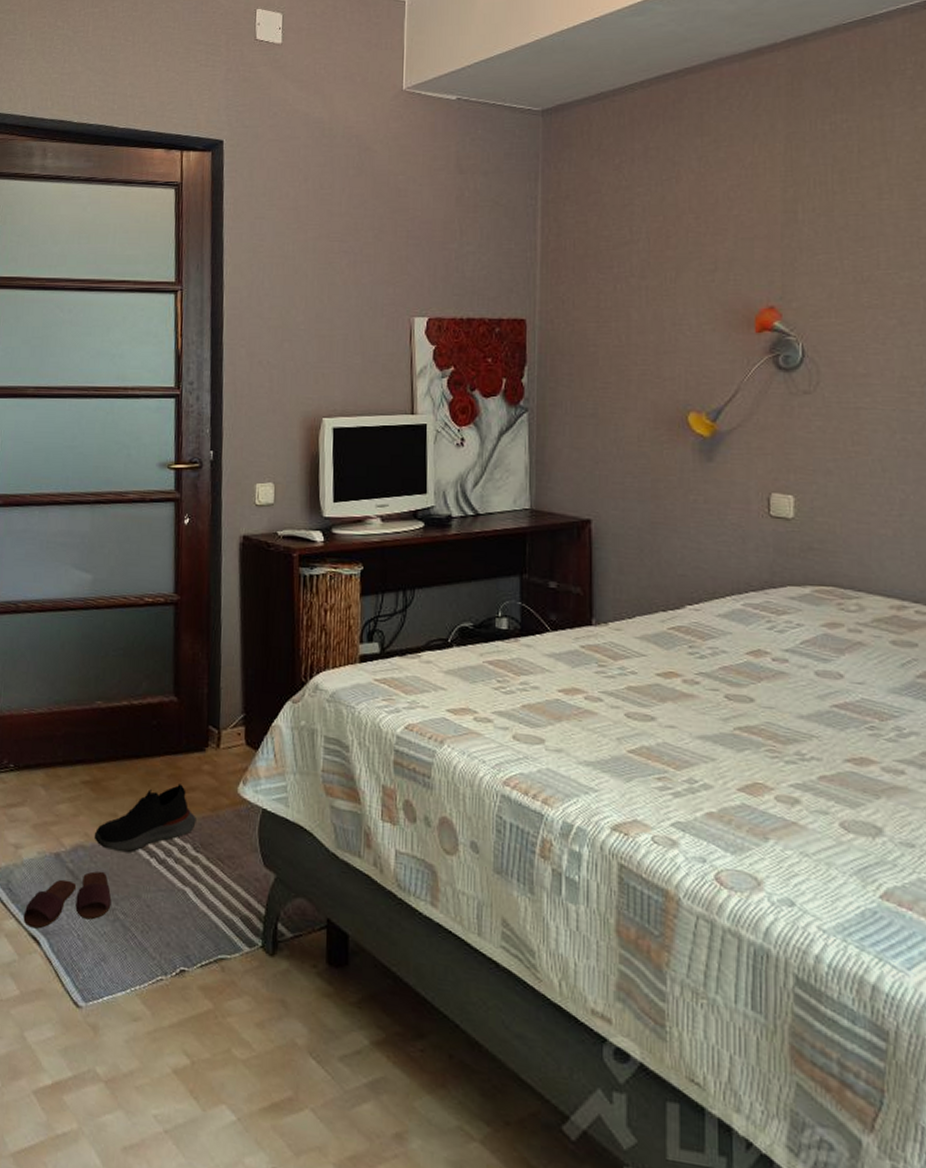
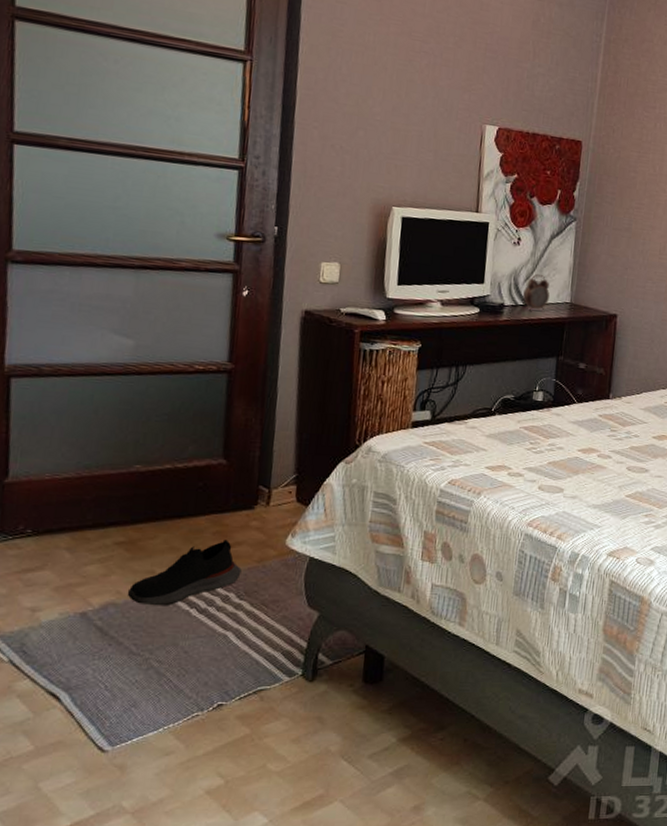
slippers: present [23,871,112,929] -> none [40,625,146,686]
alarm clock: none [473,478,504,521] -> present [523,274,550,311]

